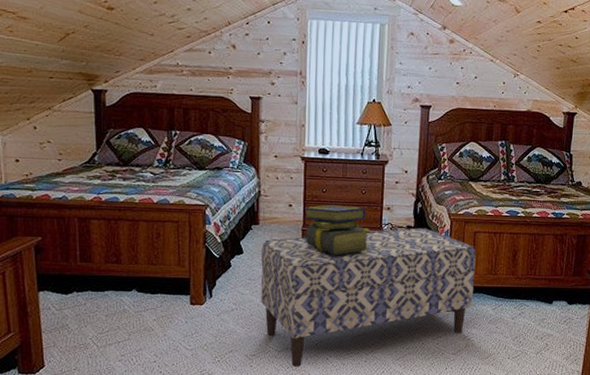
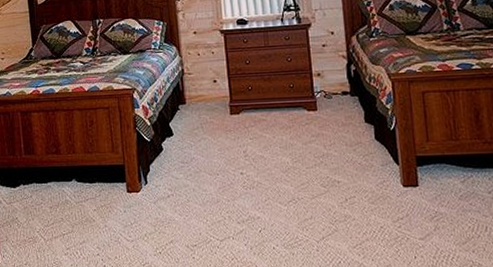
bench: present [260,228,476,367] -> none [191,92,435,258]
stack of books: present [304,205,370,255] -> none [230,76,304,130]

